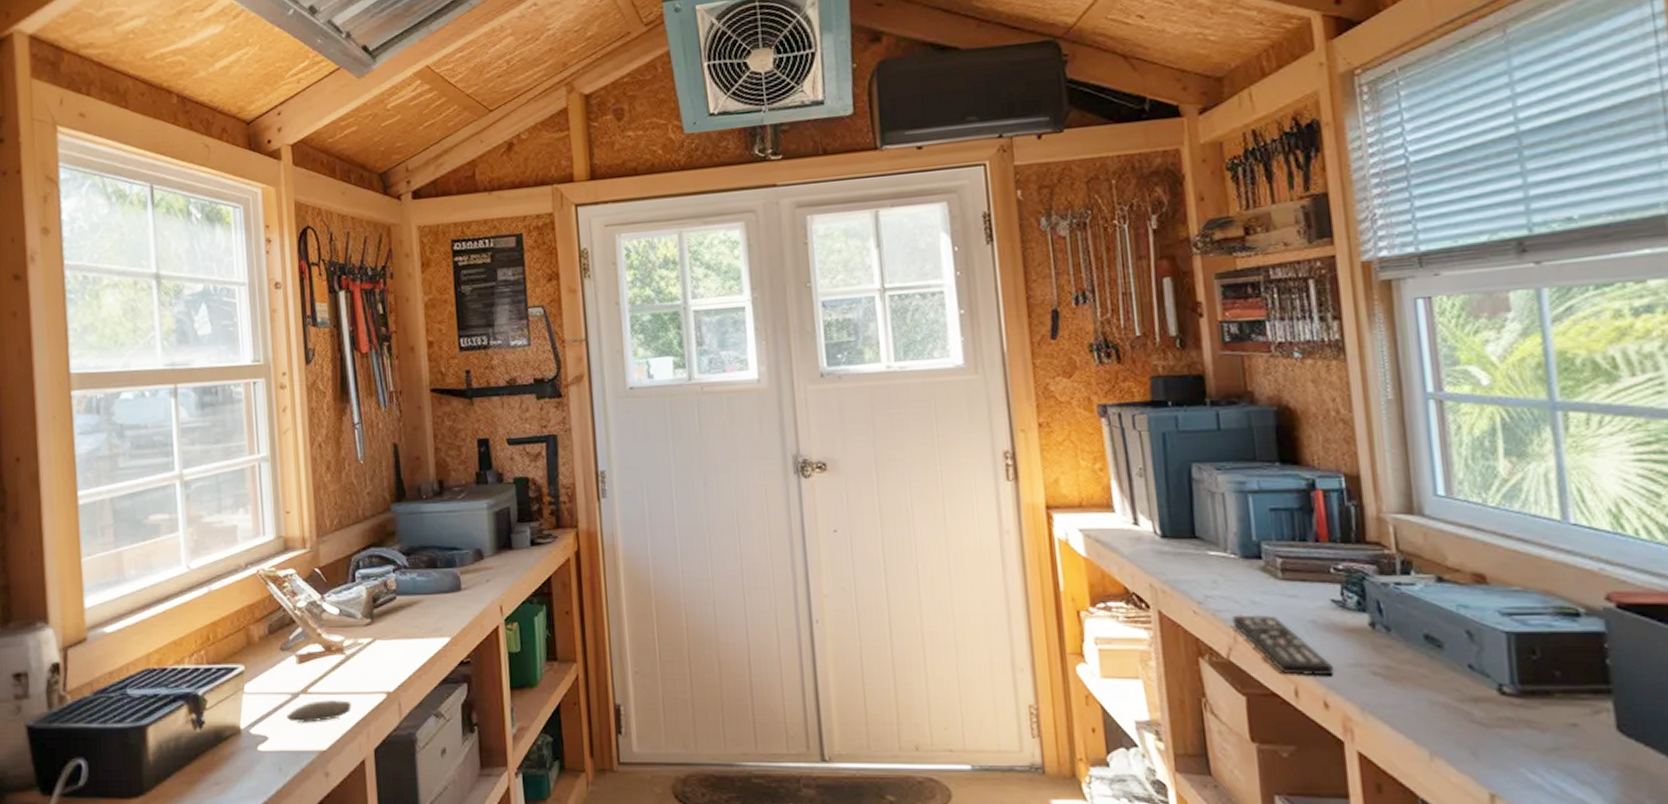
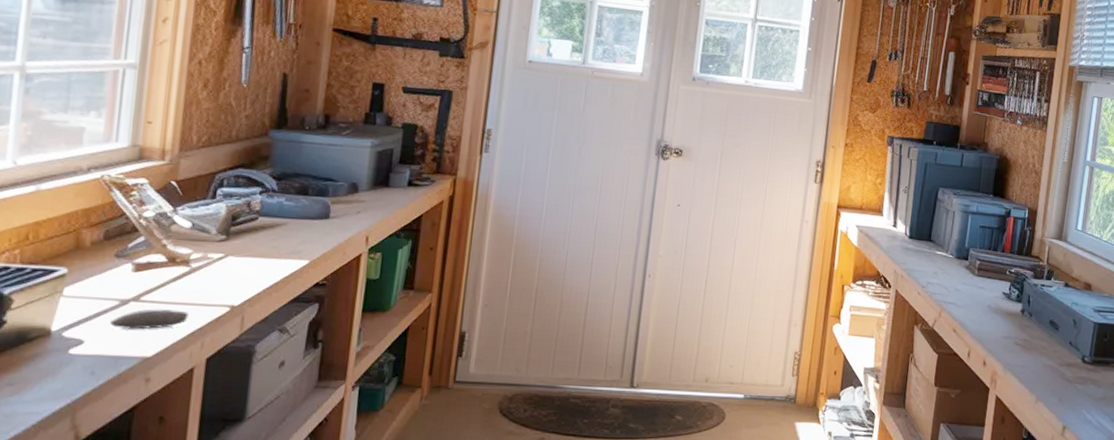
remote control: present [1231,614,1335,677] -> none [940,297,995,344]

